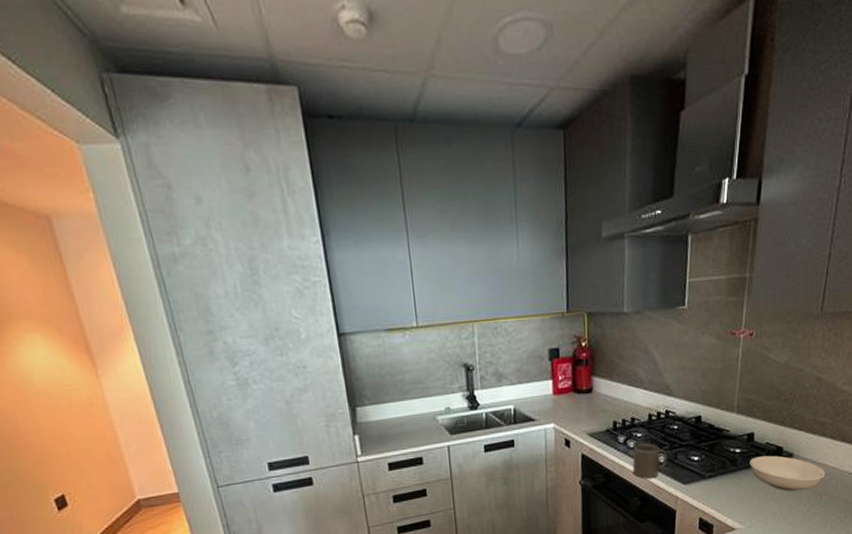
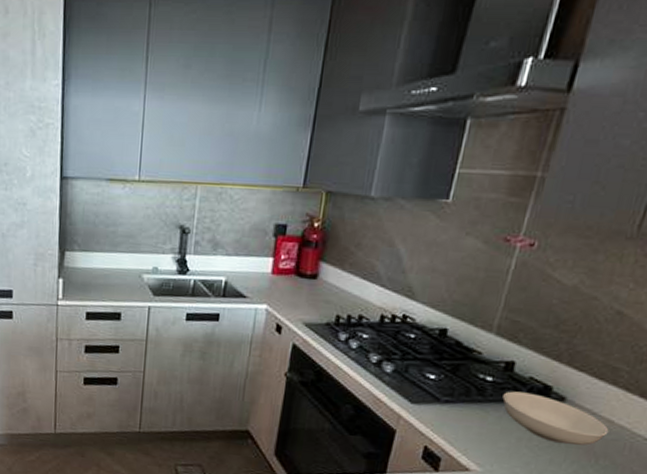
mug: present [632,442,668,479] -> none [349,345,397,388]

